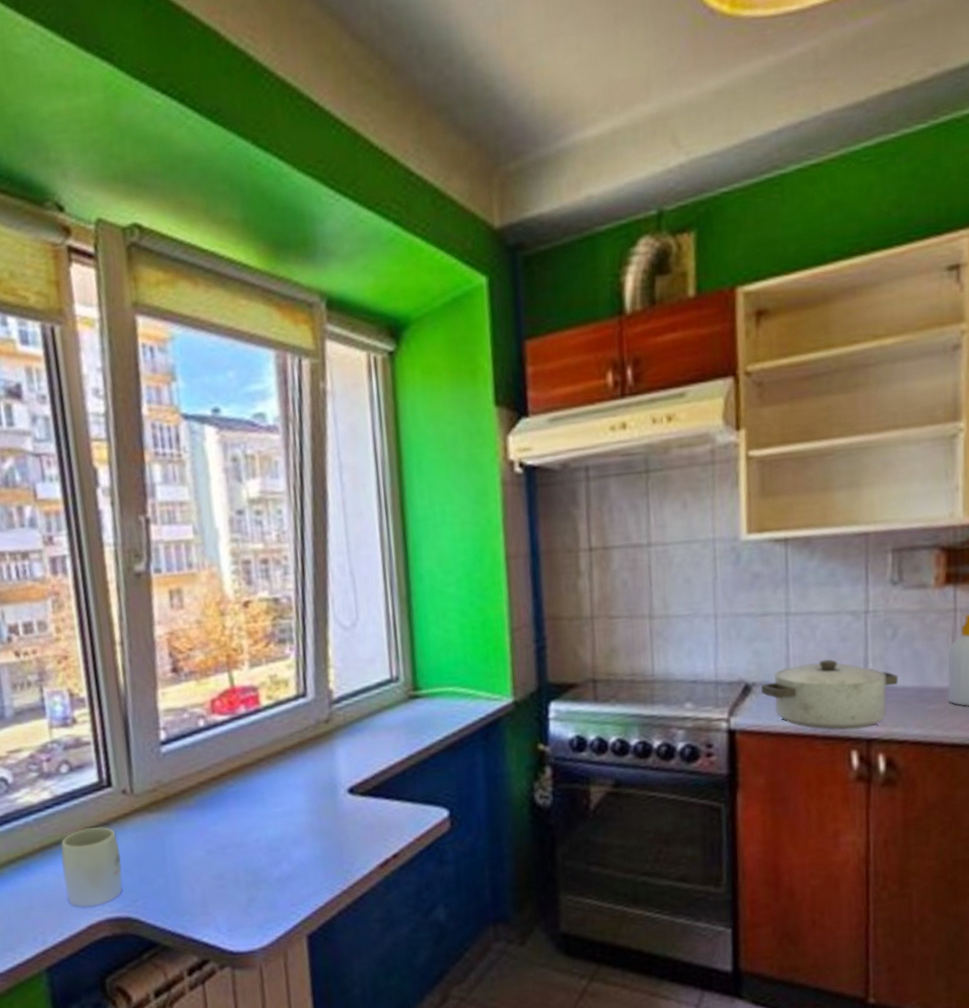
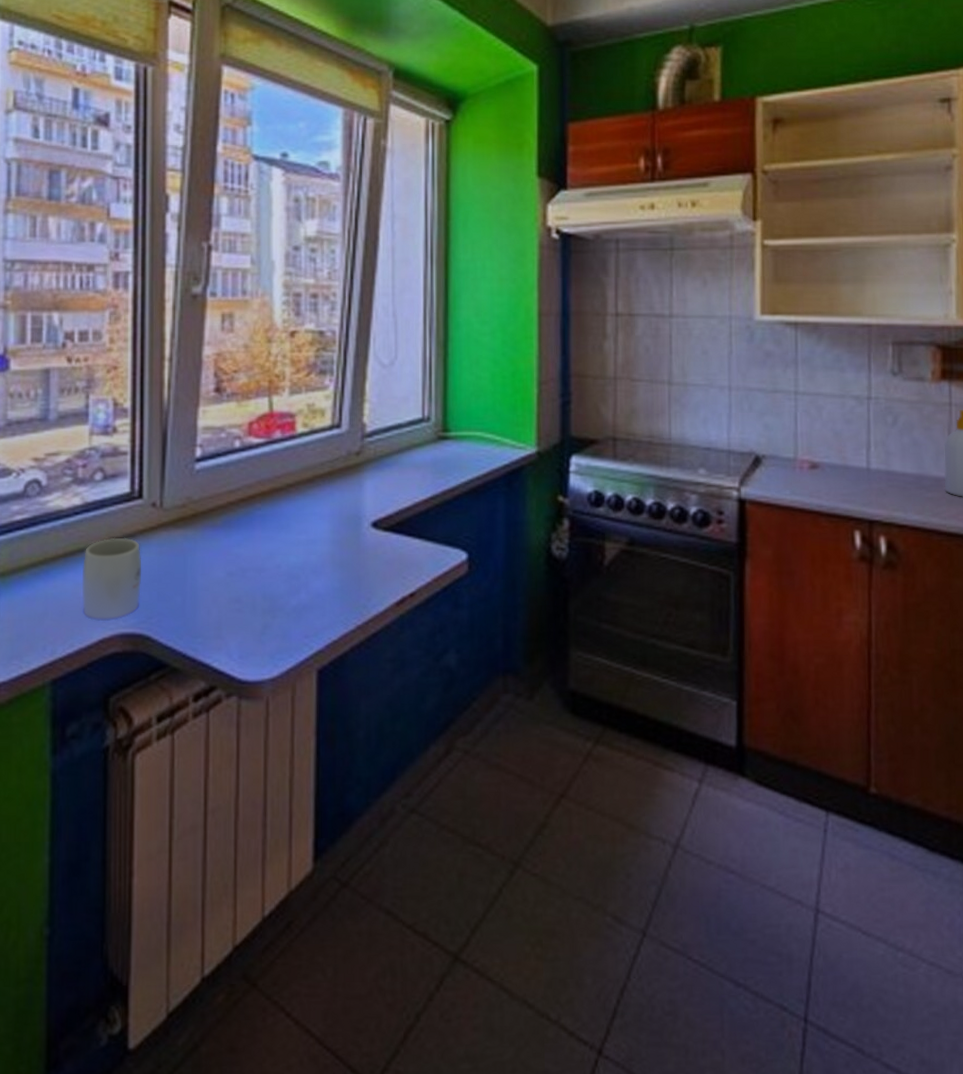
cooking pot: present [760,659,899,731] -> none [770,440,899,510]

